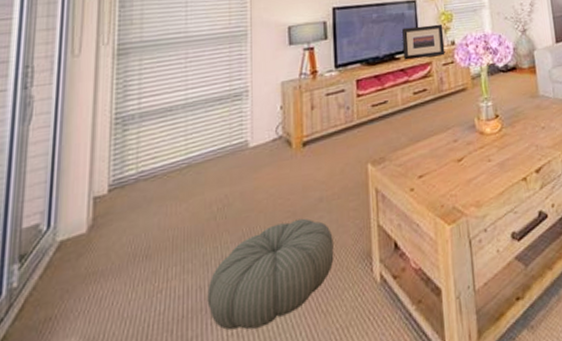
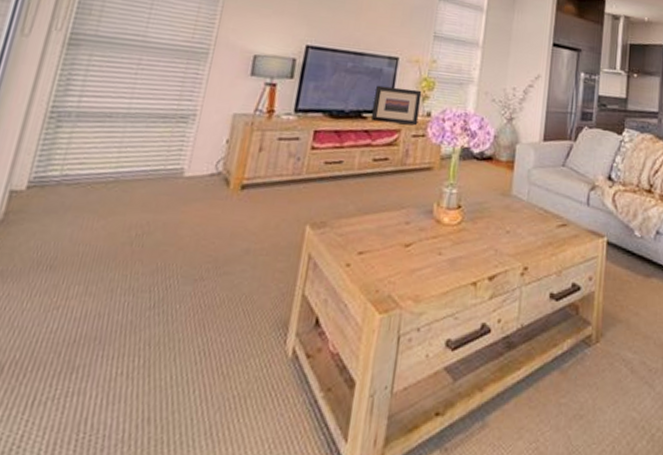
pouf: present [207,218,334,330] -> none [103,266,252,374]

